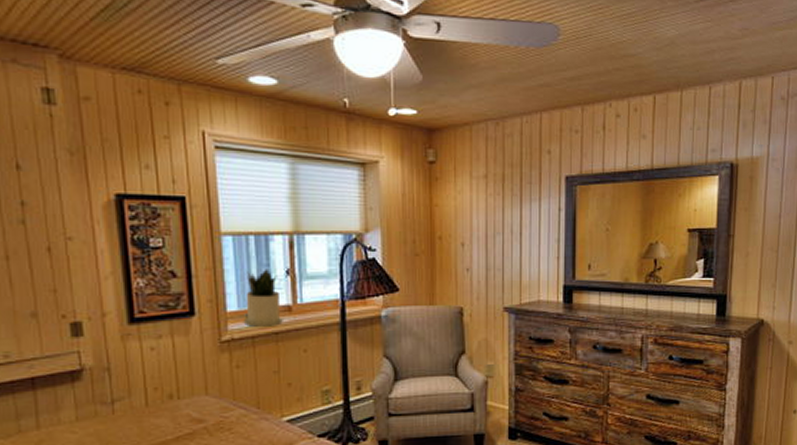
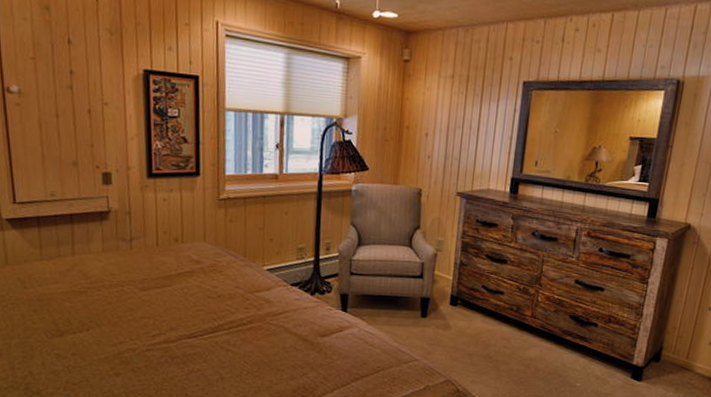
planter: present [243,269,283,328] -> none [238,142,270,192]

